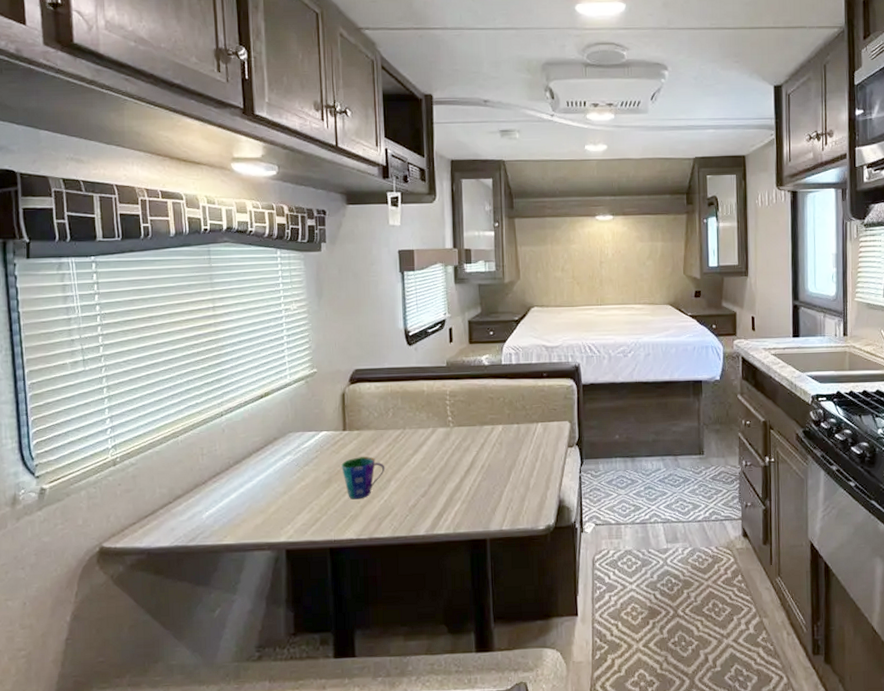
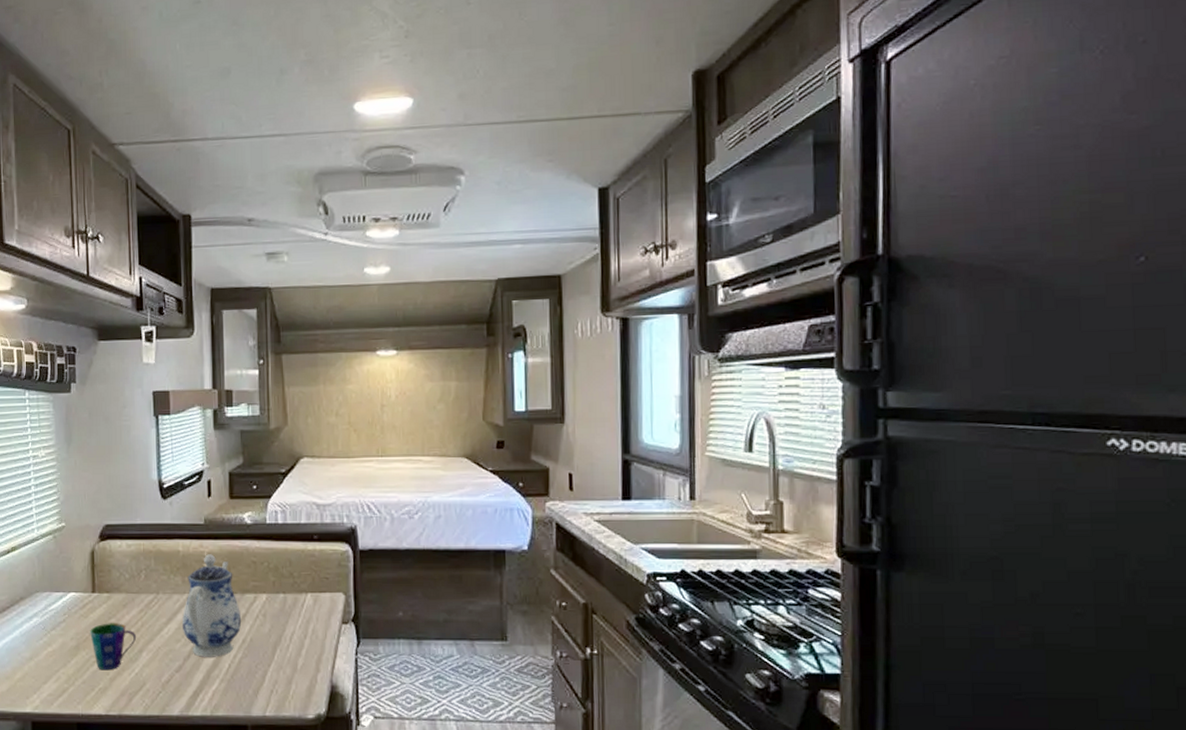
teapot: none [426,392,481,483] -> present [181,554,242,657]

